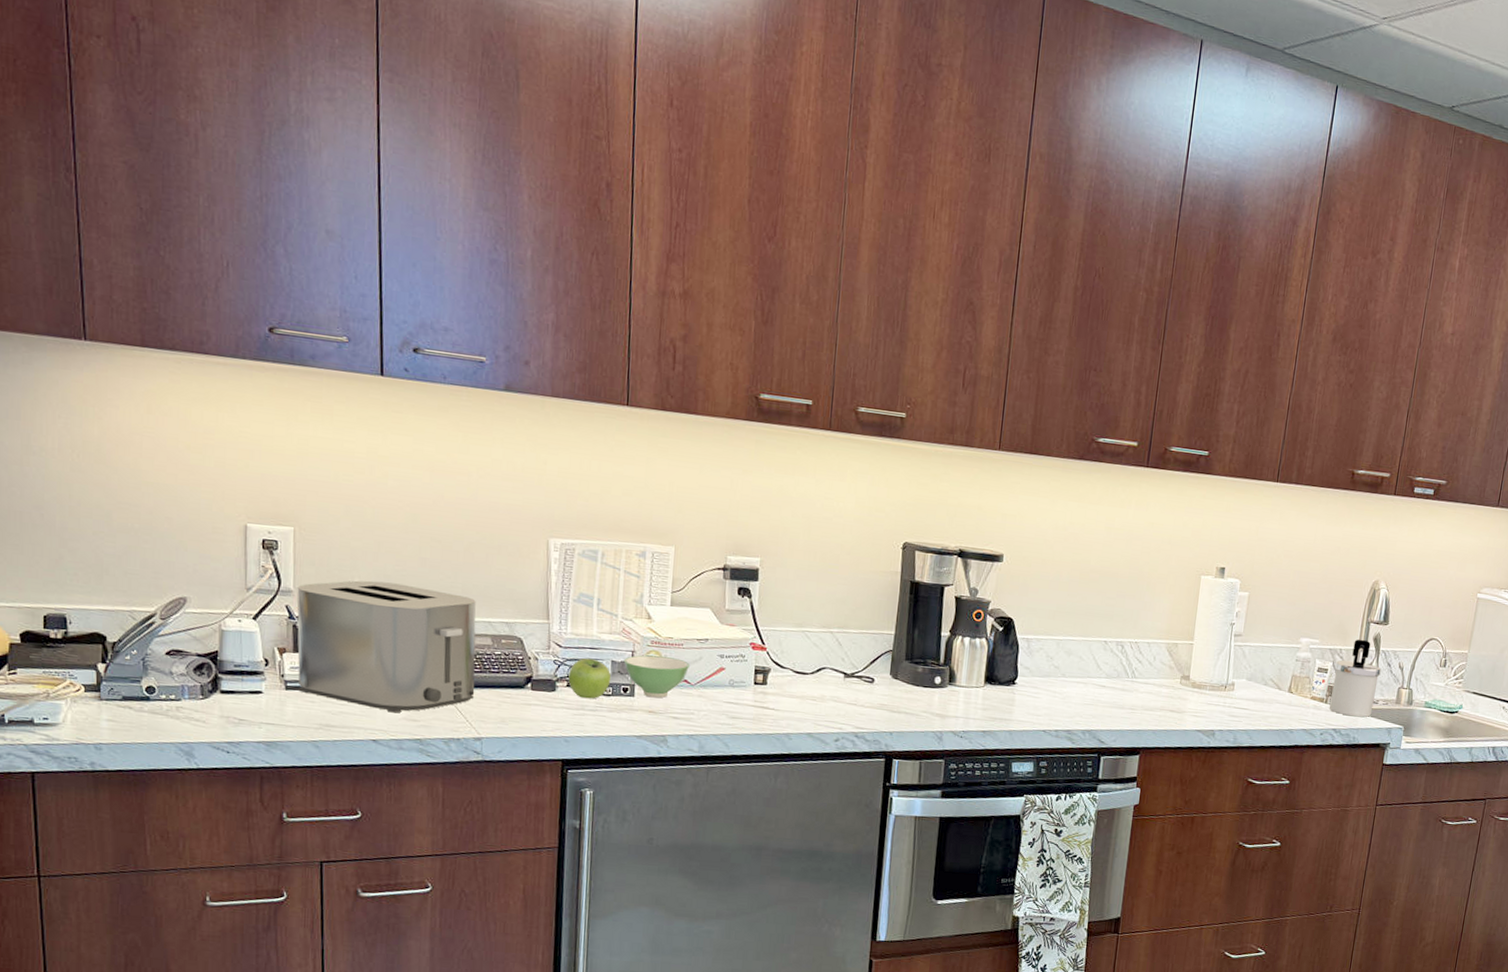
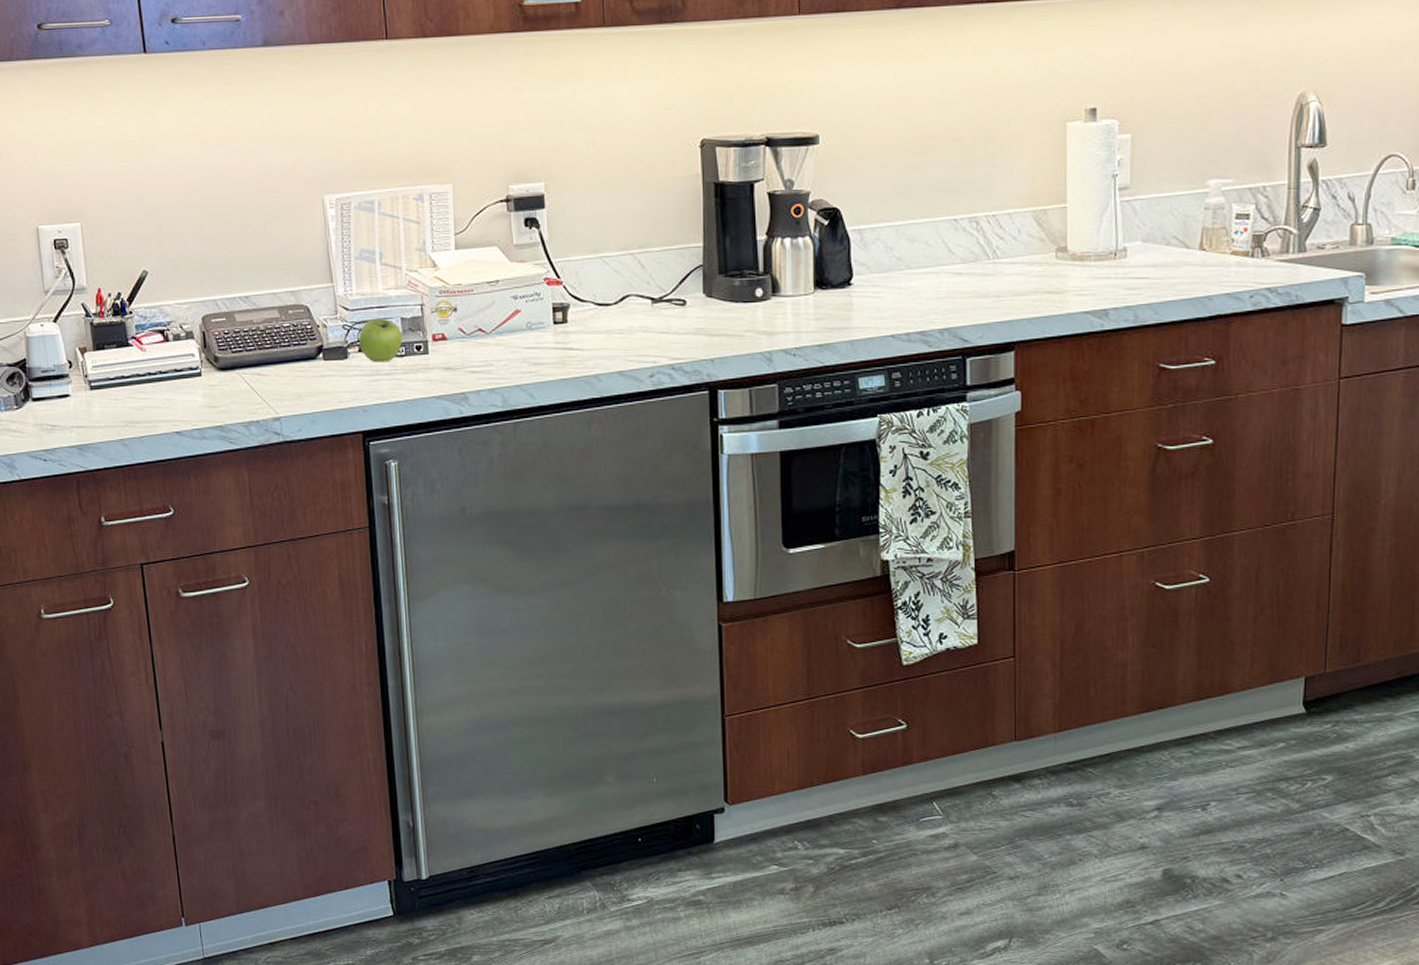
toaster: present [297,580,476,713] -> none [90,265,269,401]
bowl: present [623,655,691,698] -> none [413,306,484,353]
soap dispenser: present [1329,639,1381,718] -> none [1257,170,1323,269]

